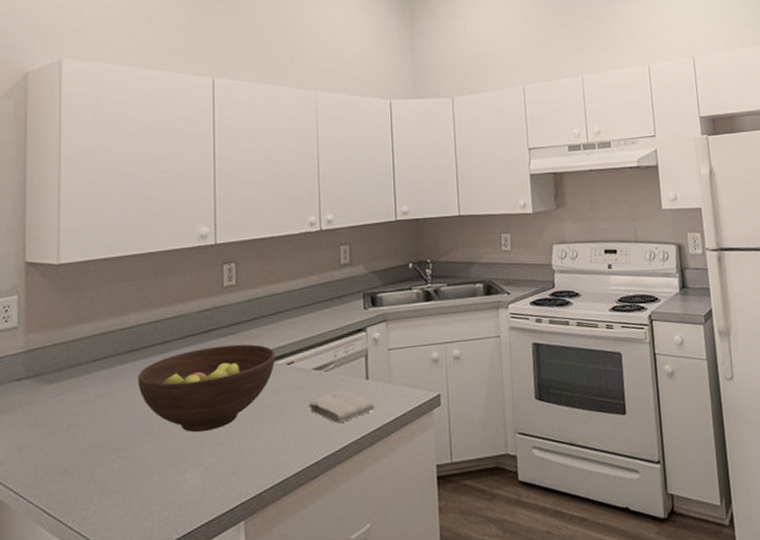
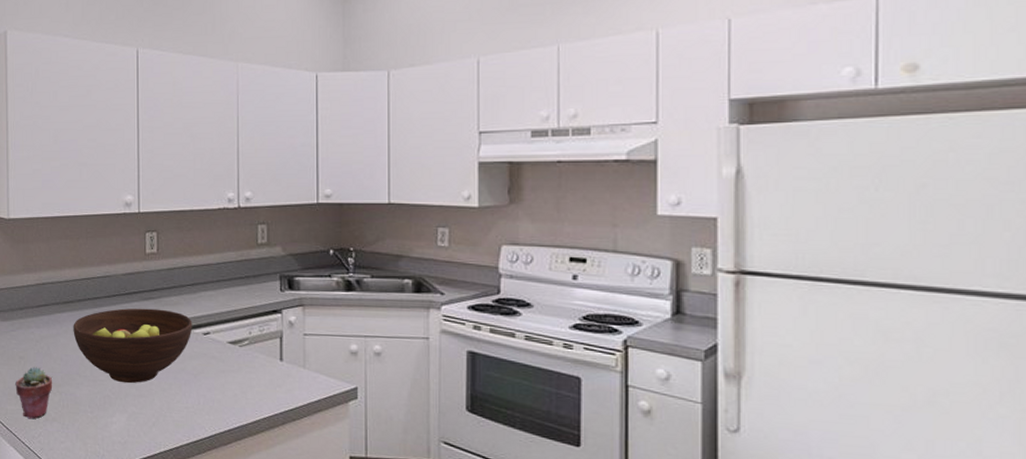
potted succulent: none [62,432,112,498] -> present [15,367,53,419]
washcloth: present [309,389,374,423] -> none [223,366,287,398]

